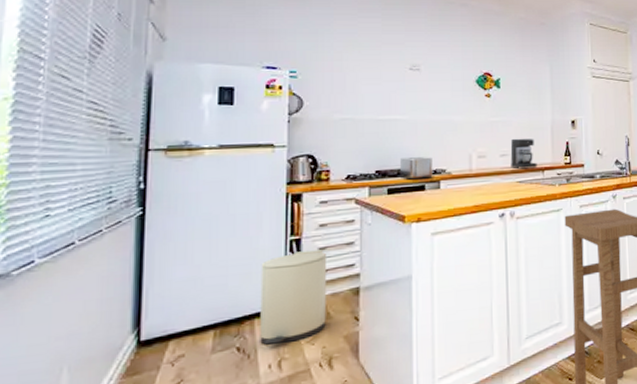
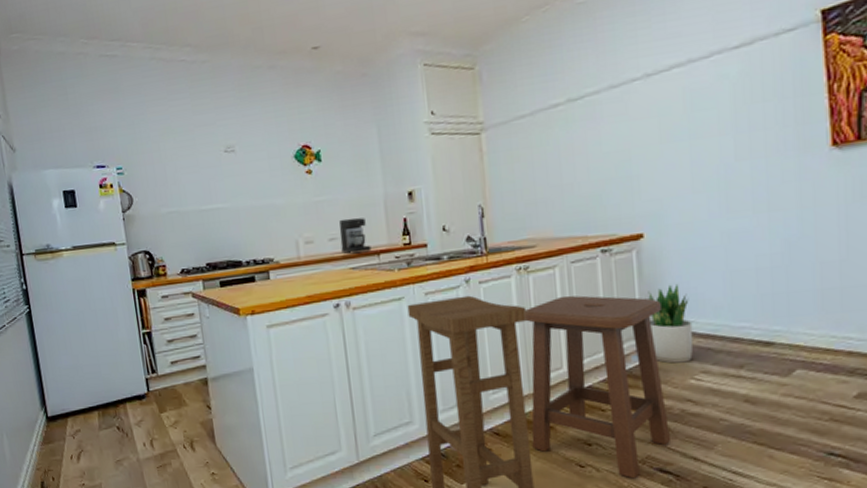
pedal bin: present [260,250,327,345] -> none [123,342,184,426]
toaster: present [399,156,433,181] -> none [228,245,261,272]

